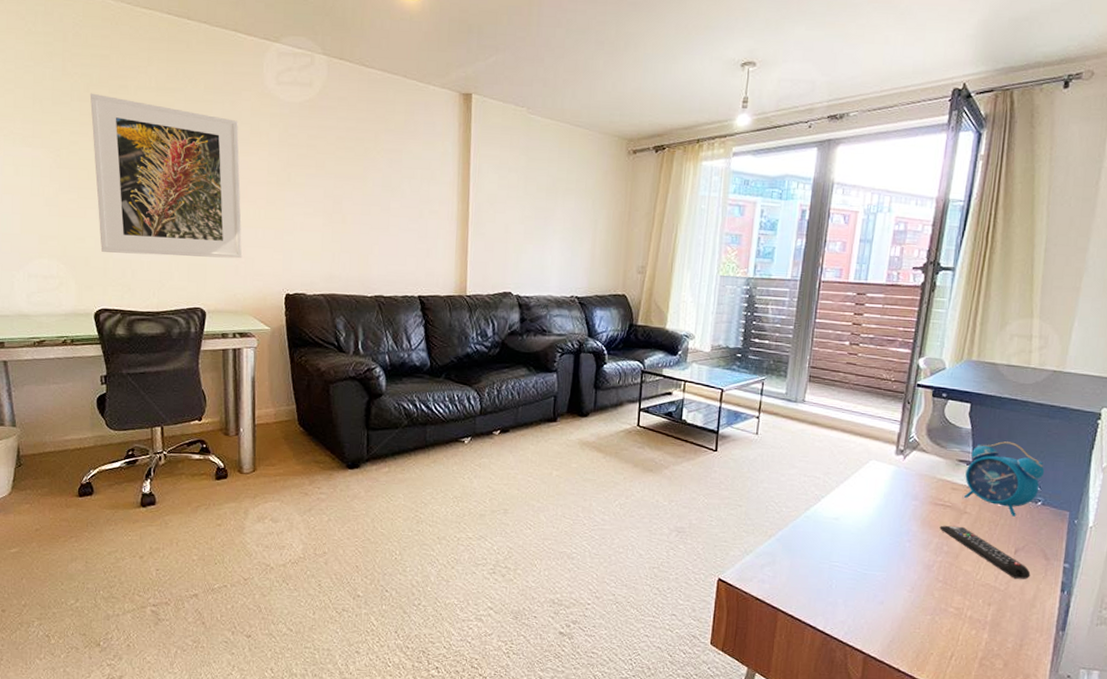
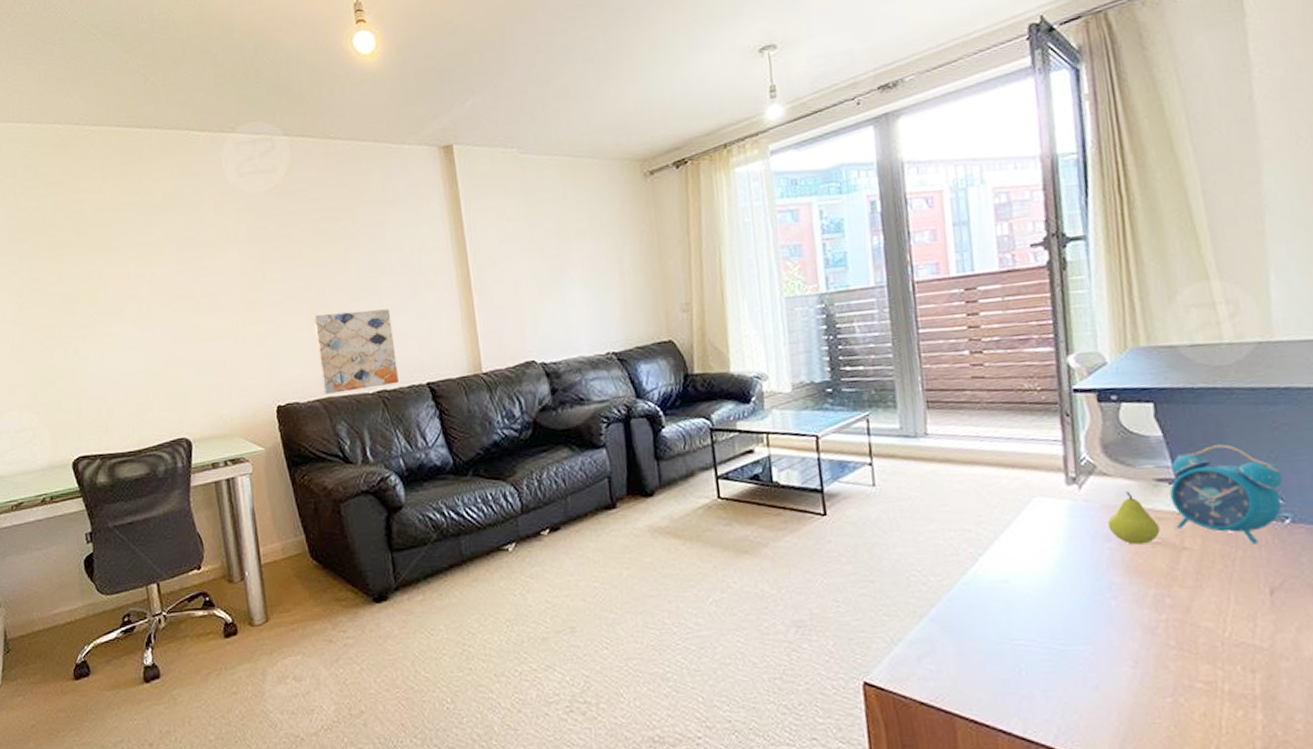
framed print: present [89,93,243,259] -> none [45,223,224,393]
wall art: none [328,221,396,292] -> present [314,309,399,394]
fruit: none [917,466,953,506] -> present [1107,491,1160,545]
remote control: present [939,525,1031,579] -> none [1152,568,1303,630]

